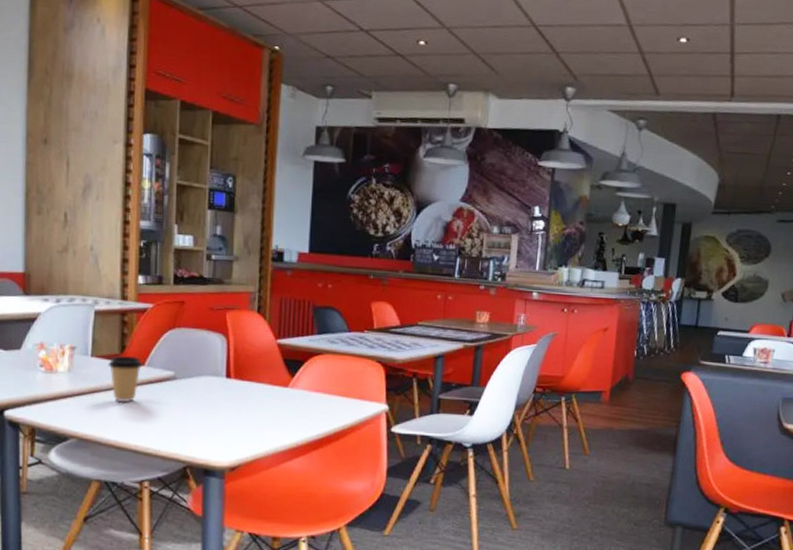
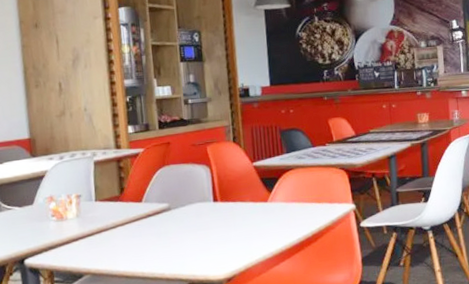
coffee cup: present [108,355,143,402] -> none [110,195,141,237]

